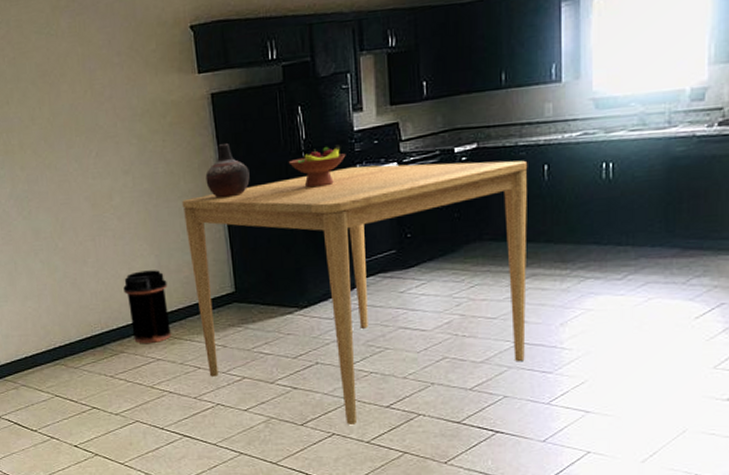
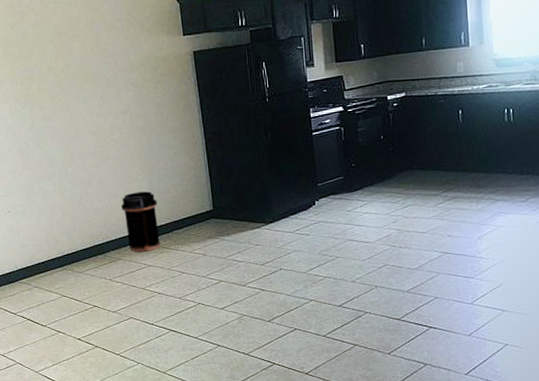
dining table: present [182,160,528,425] -> none [170,106,451,321]
vase: present [205,143,250,198] -> none [189,91,225,134]
fruit bowl: present [288,145,346,188] -> none [255,93,302,126]

